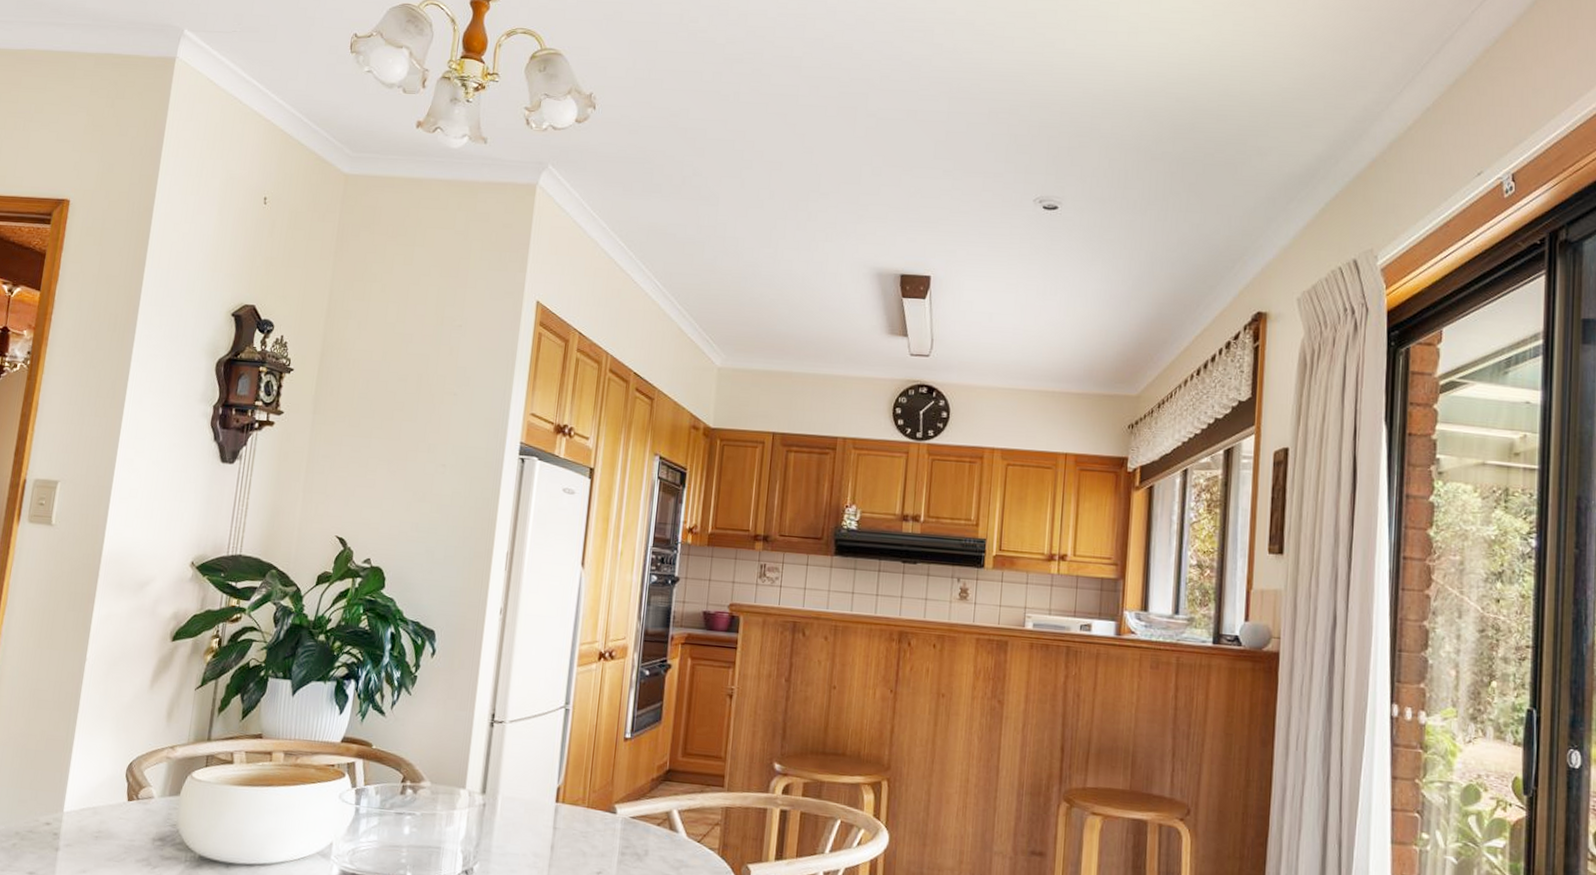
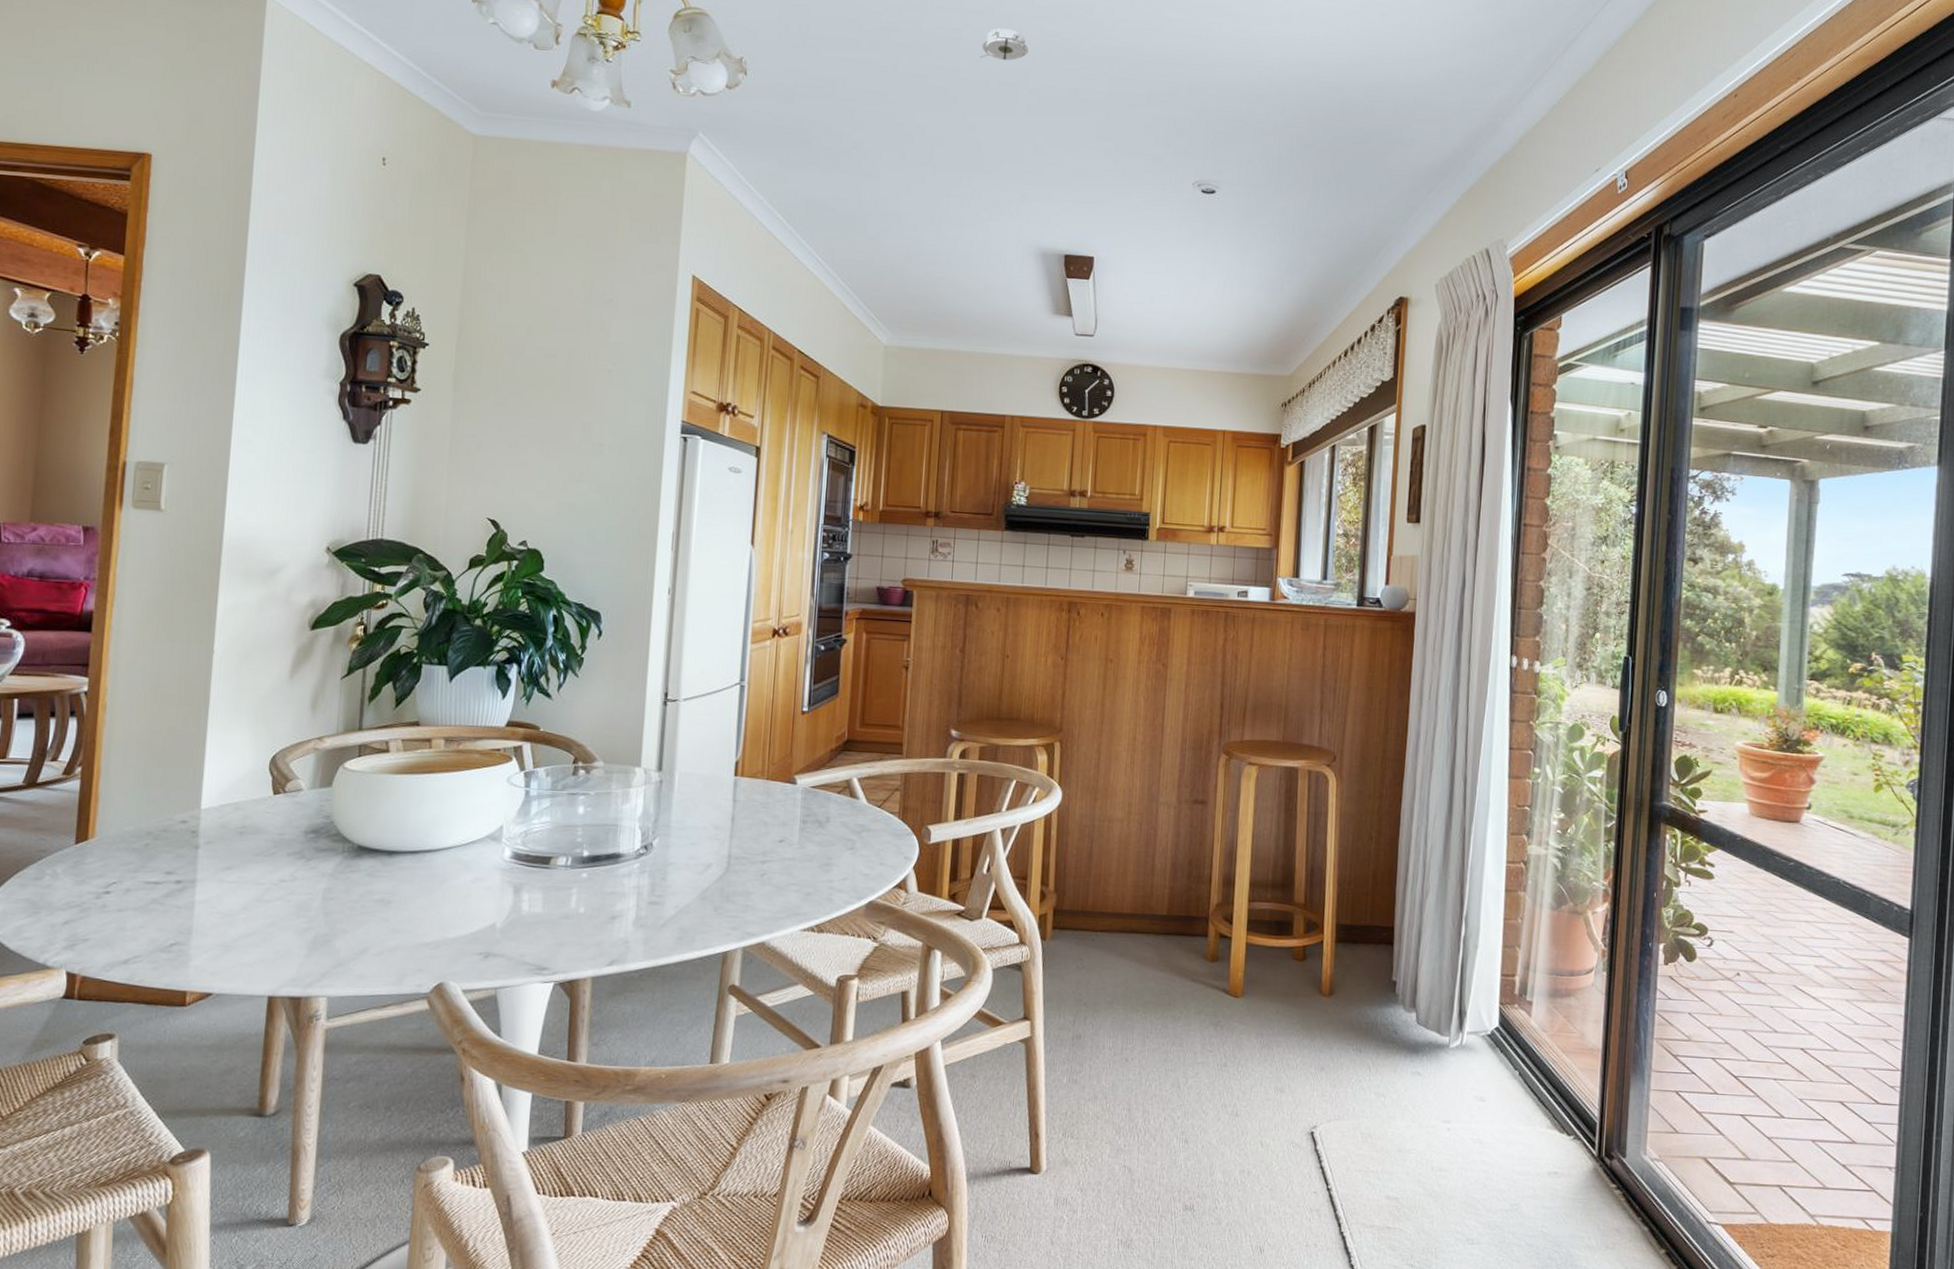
smoke detector: none [820,54,868,85] -> present [980,28,1029,61]

